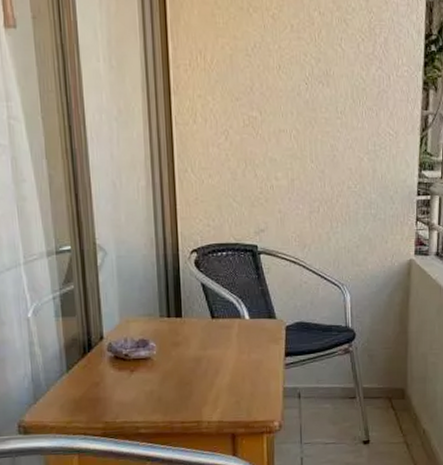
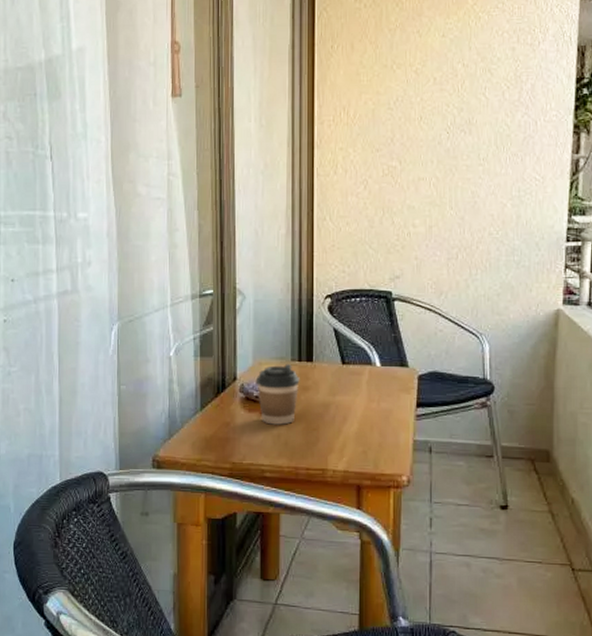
coffee cup: none [125,321,170,383] -> present [257,364,300,426]

